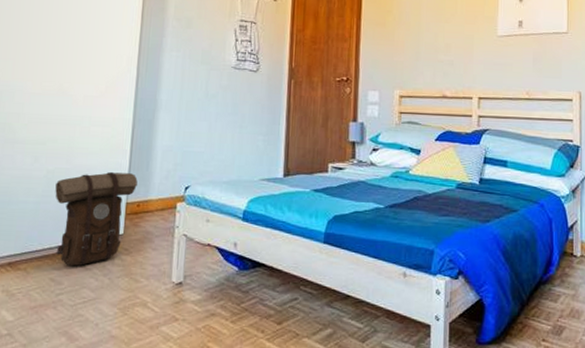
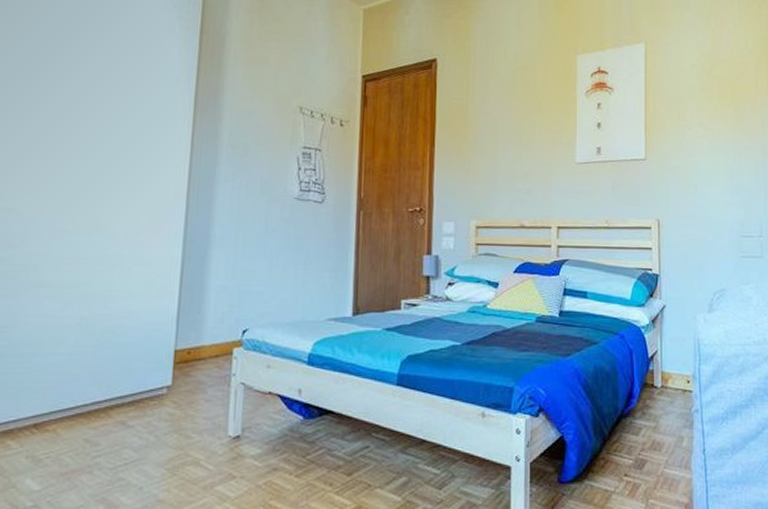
backpack: present [55,172,138,267] -> none [90,317,188,425]

